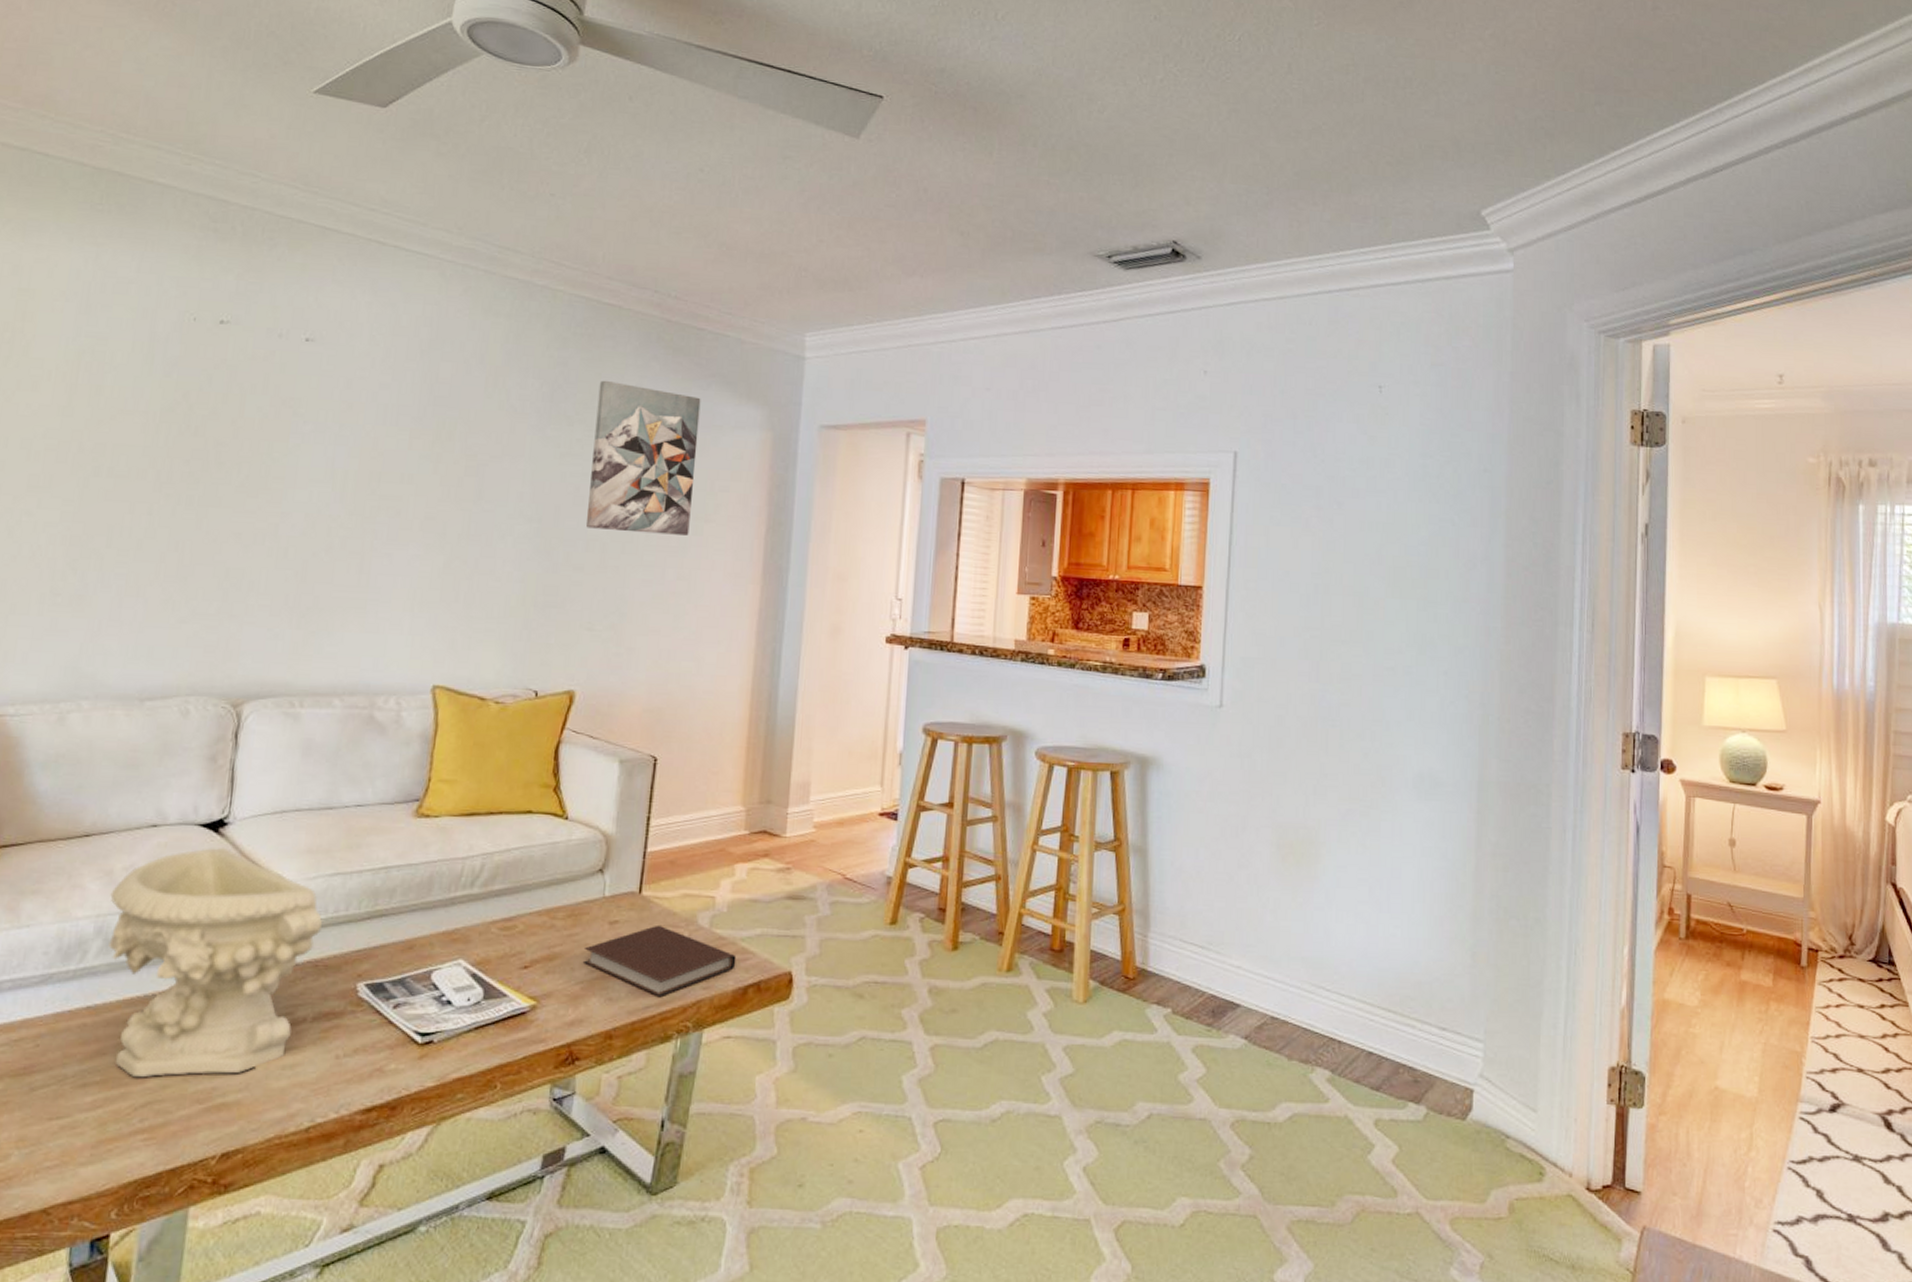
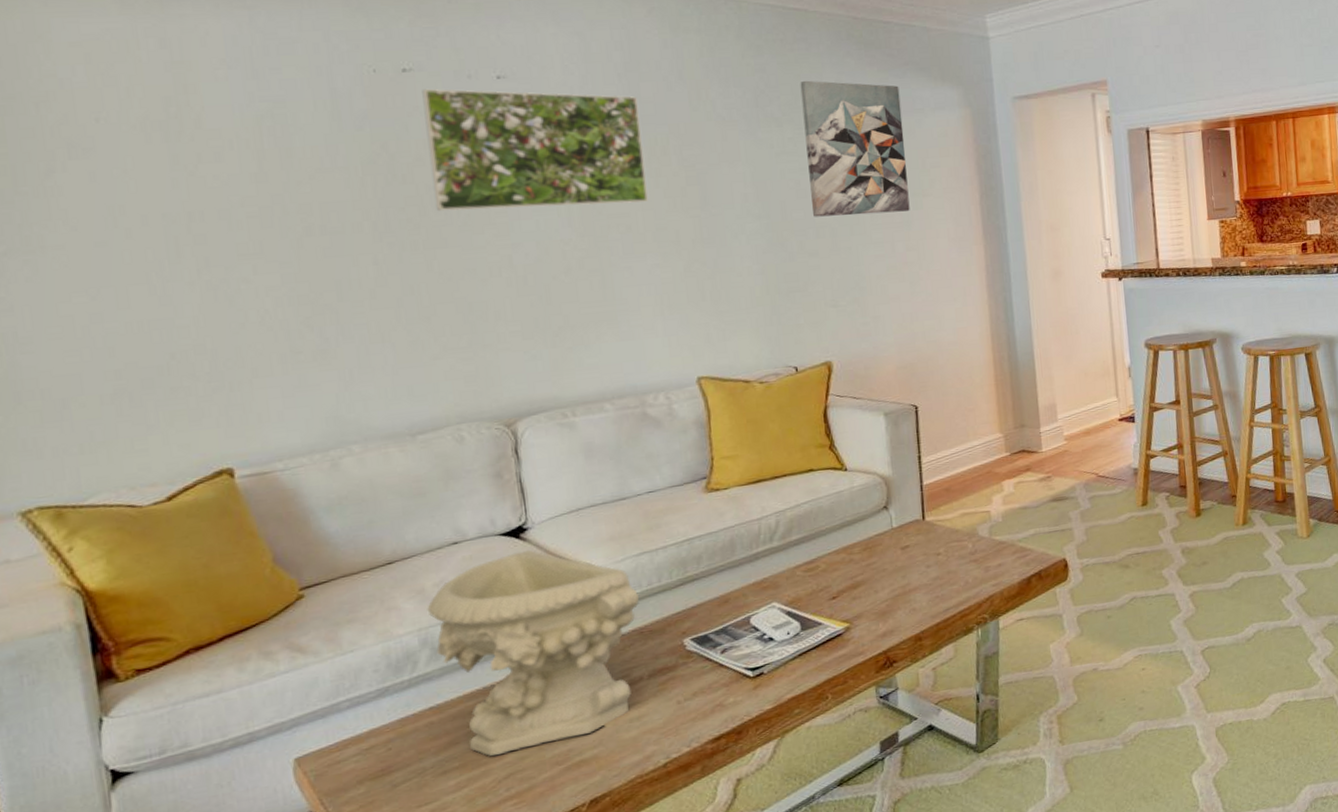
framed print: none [219,342,434,488] -> present [422,88,648,212]
notebook: present [582,924,737,998] -> none [882,542,1018,600]

